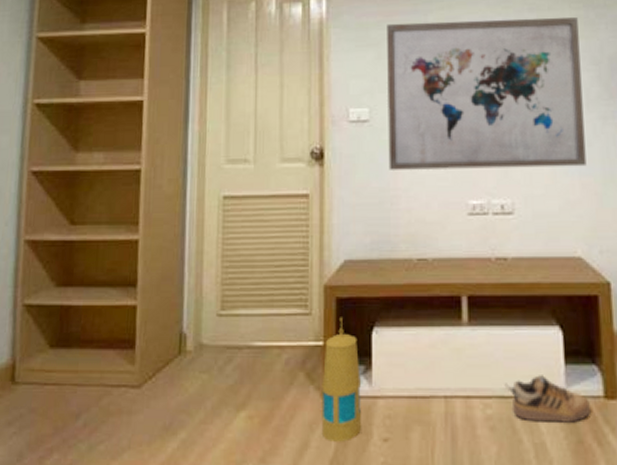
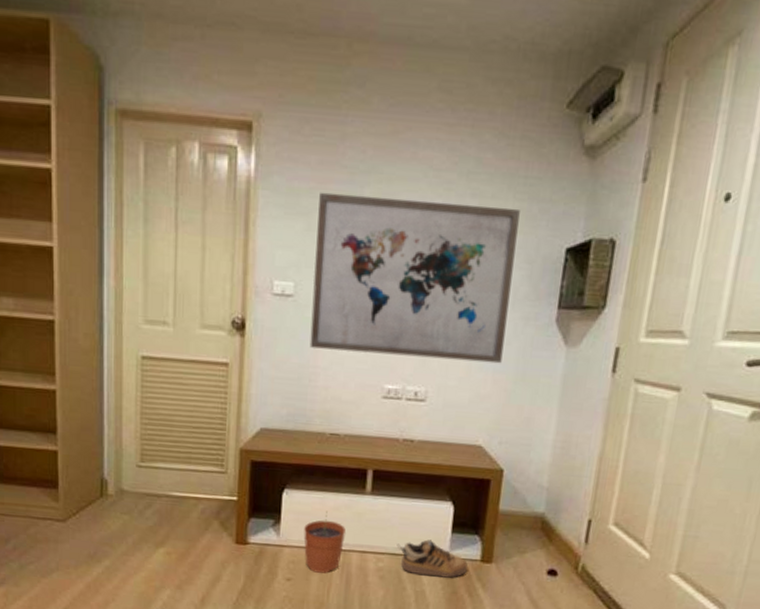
lantern: present [321,317,362,442] -> none [232,477,270,579]
plant pot: none [398,349,446,428] -> present [303,511,347,574]

